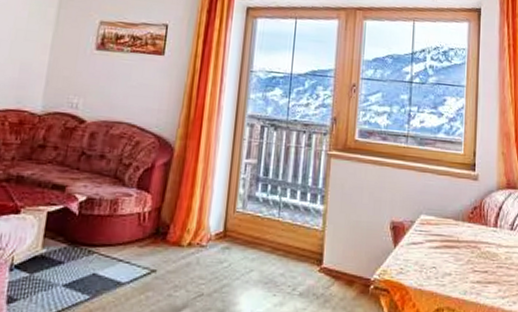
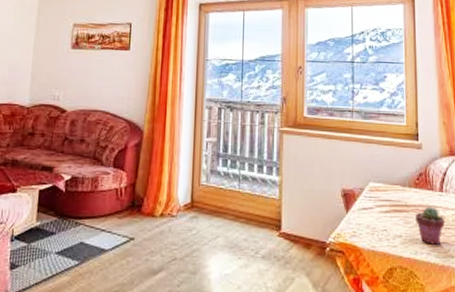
potted succulent: none [467,243,497,285] -> present [415,206,445,245]

